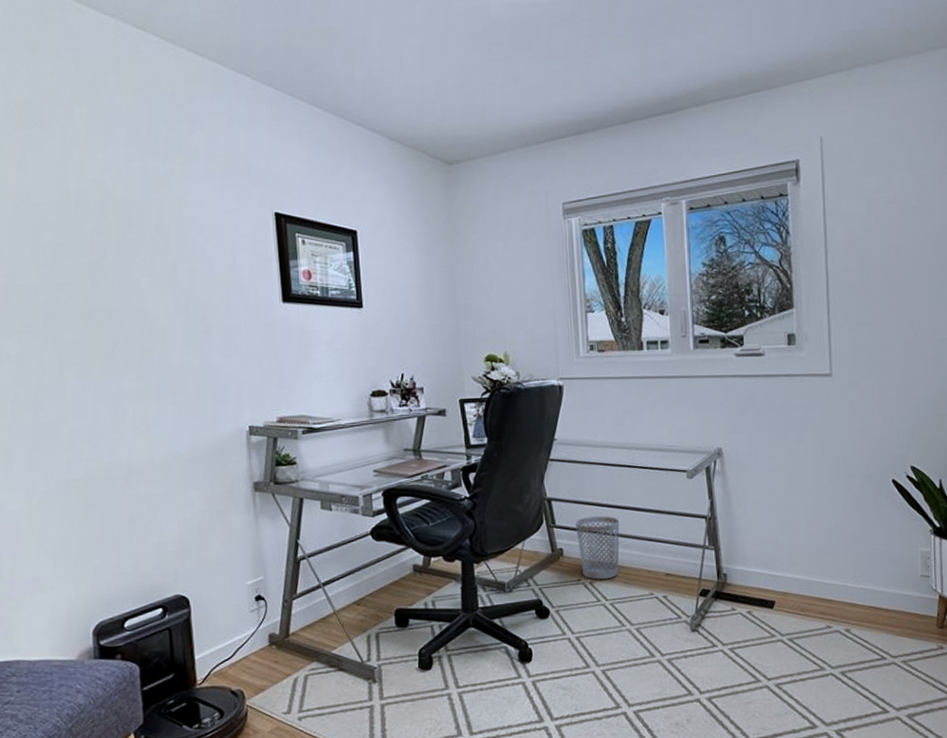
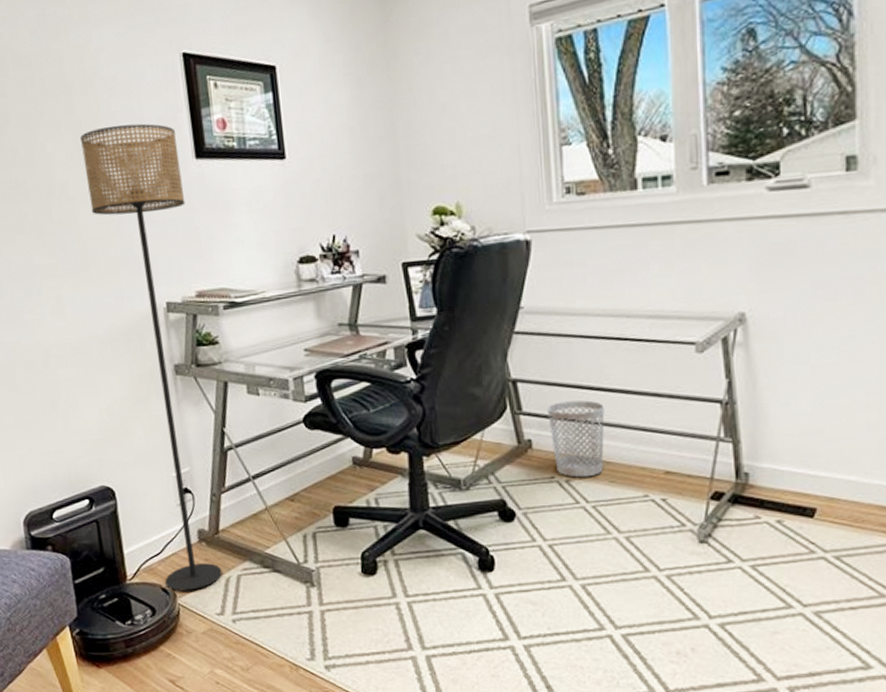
floor lamp: none [175,268,291,693] -> present [80,123,222,591]

